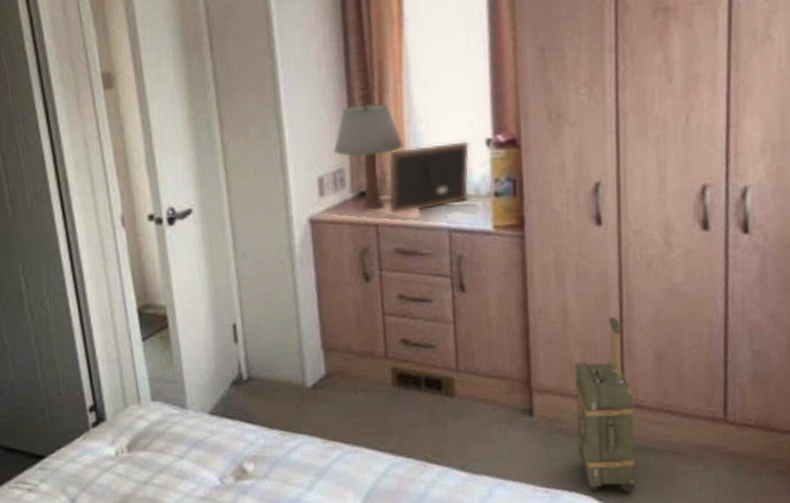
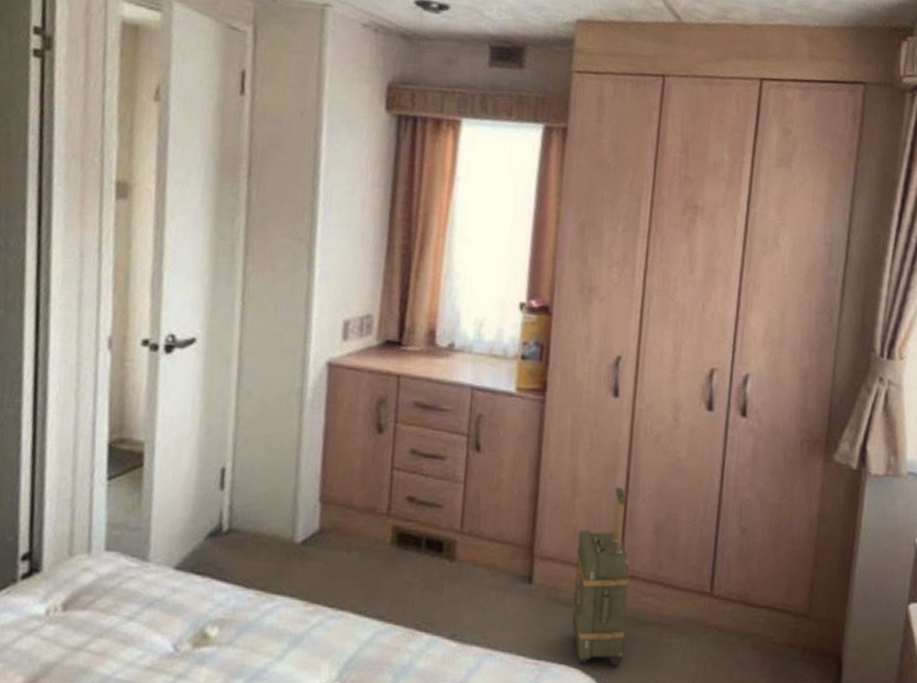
table lamp: present [333,102,403,210] -> none [364,251,438,361]
picture frame: present [388,140,470,214] -> none [414,301,503,367]

